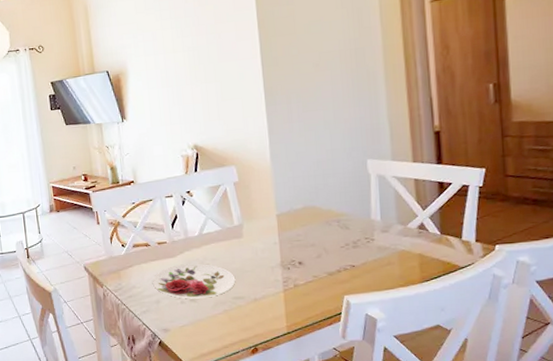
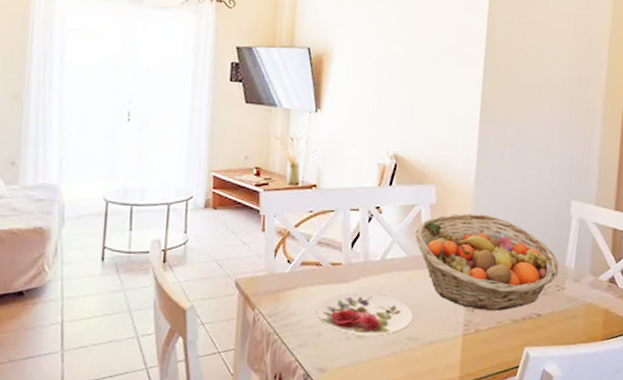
fruit basket: none [223,184,366,267] -> present [414,213,560,311]

